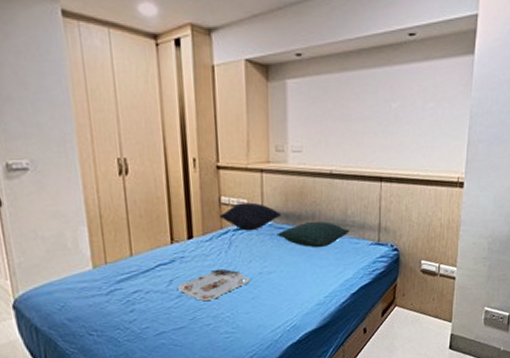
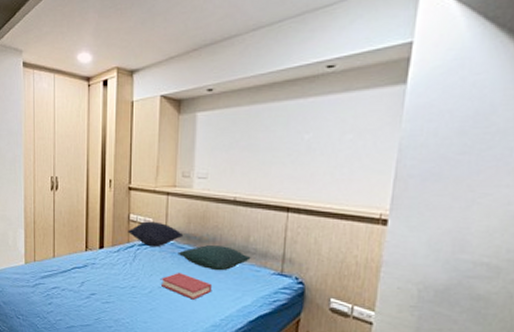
serving tray: present [178,269,251,301] -> none [88,279,150,305]
hardback book: none [262,255,315,281] -> present [161,273,213,300]

